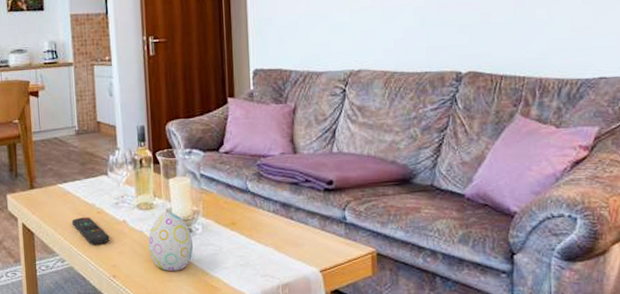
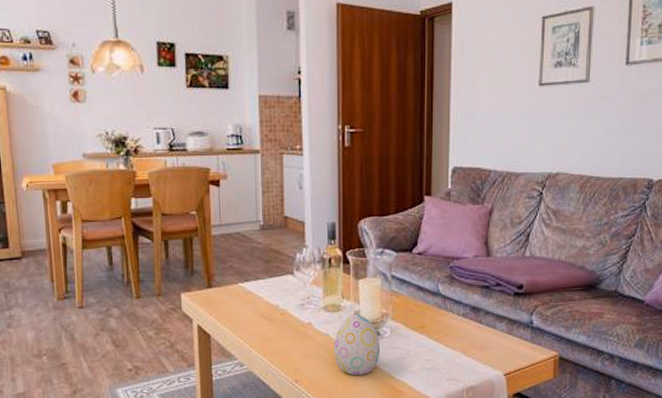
remote control: present [72,217,110,245] -> none [253,318,293,348]

